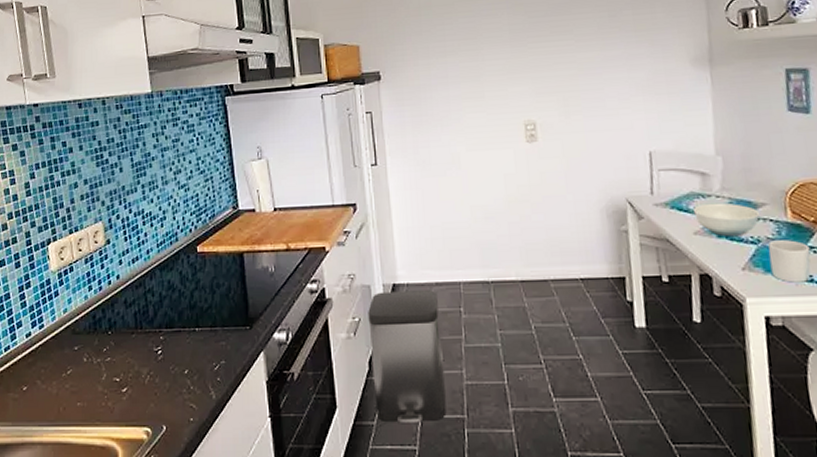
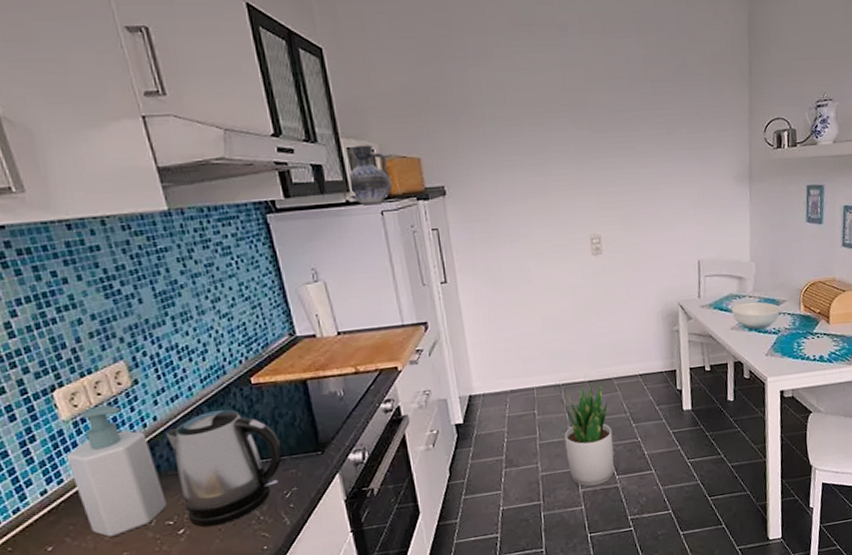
soap bottle: none [49,260,117,386] -> present [66,404,167,538]
kettle: none [124,275,216,389] -> present [165,409,283,527]
ceramic jug: none [293,34,333,89] -> present [347,145,393,205]
pedal bin: present [368,290,447,423] -> none [445,397,525,518]
planter: none [493,283,551,406] -> present [564,382,615,487]
mug: present [768,240,811,283] -> none [785,329,815,363]

